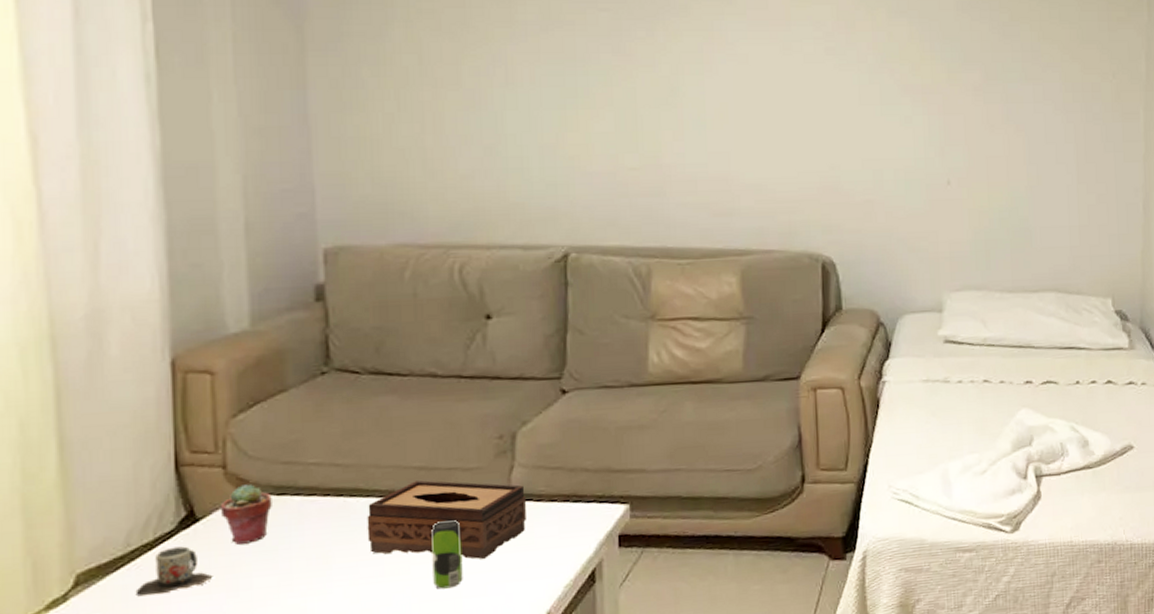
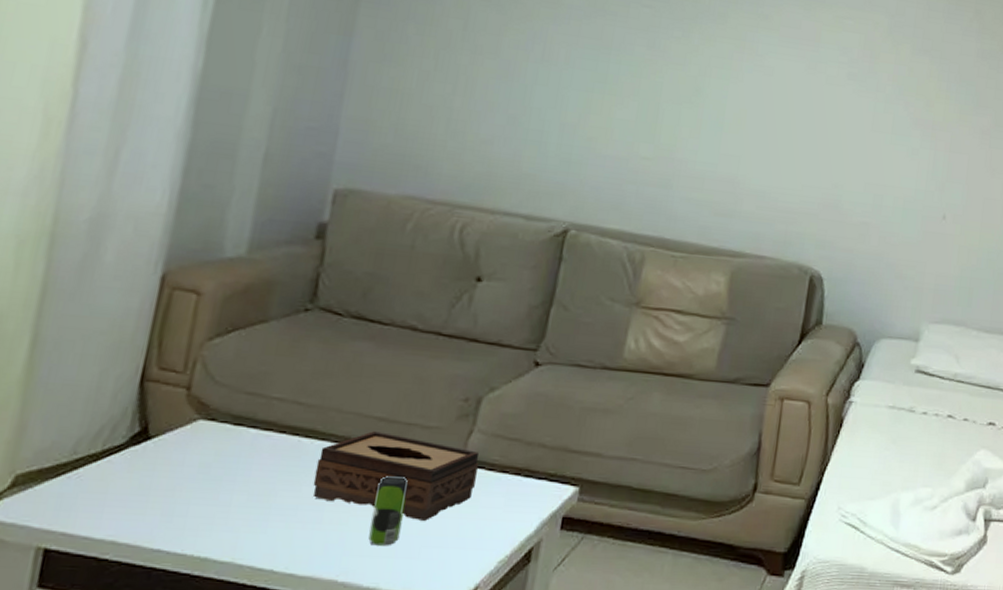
mug: present [135,546,213,597] -> none [70,461,152,509]
potted succulent: present [220,484,272,544] -> none [173,409,229,470]

